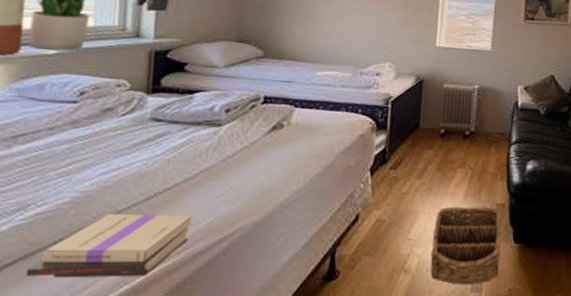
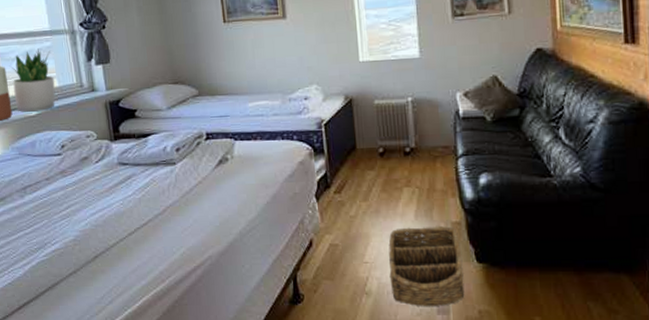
books: present [25,213,193,278] -> none [55,246,169,303]

